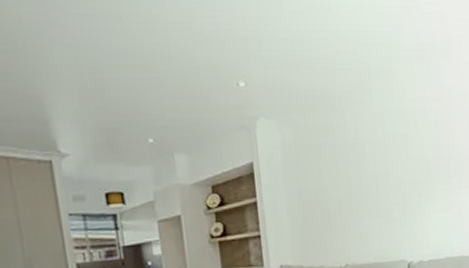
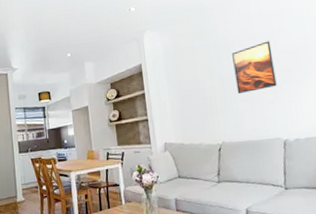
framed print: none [361,146,406,209] -> present [232,41,277,95]

